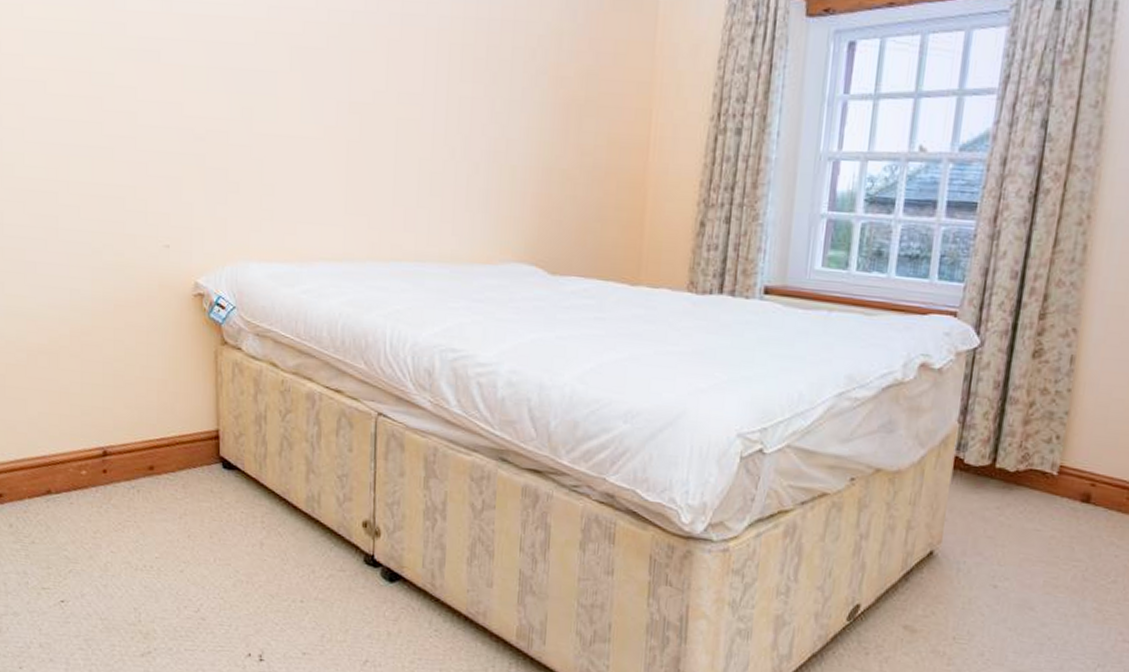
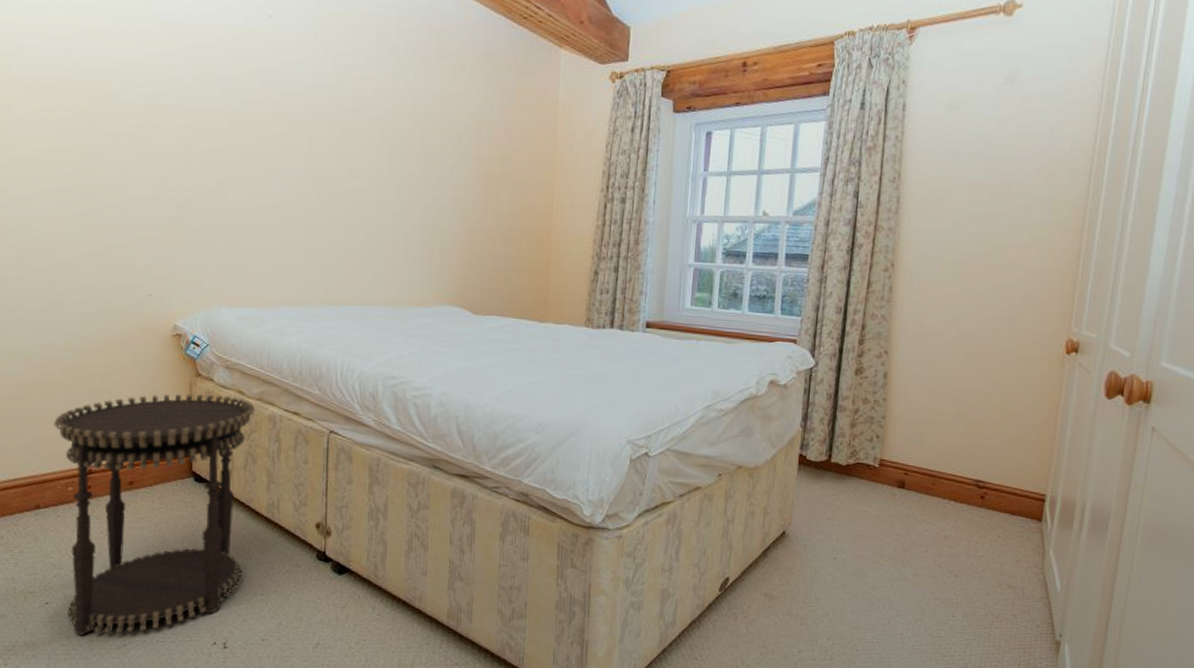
side table: none [63,365,290,640] -> present [54,393,255,636]

